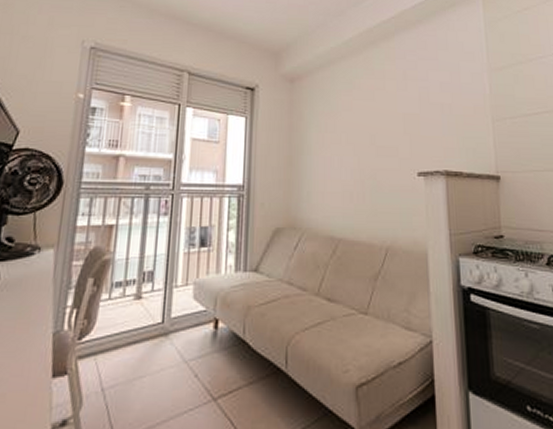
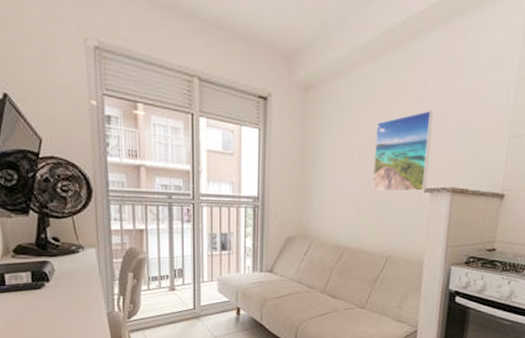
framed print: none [363,97,419,176] -> present [372,110,434,192]

